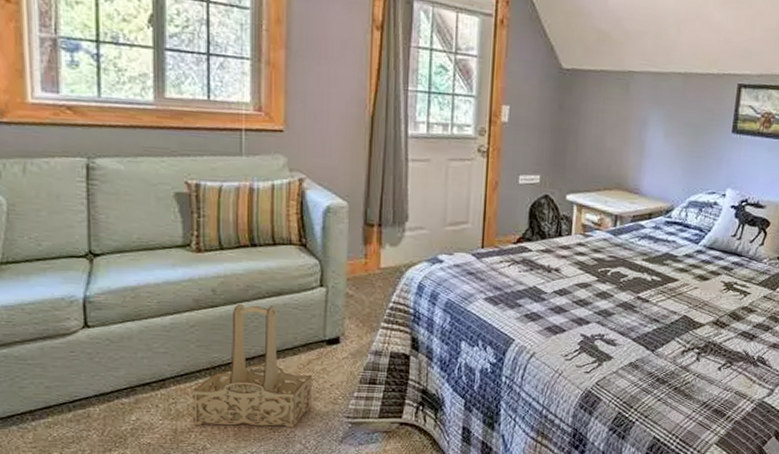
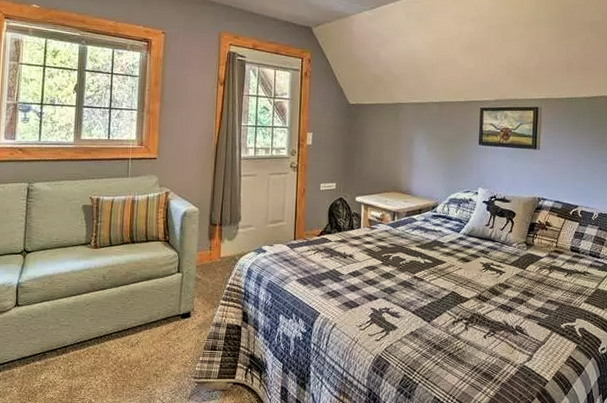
decorative basket: present [192,304,312,428] -> none [83,287,170,386]

